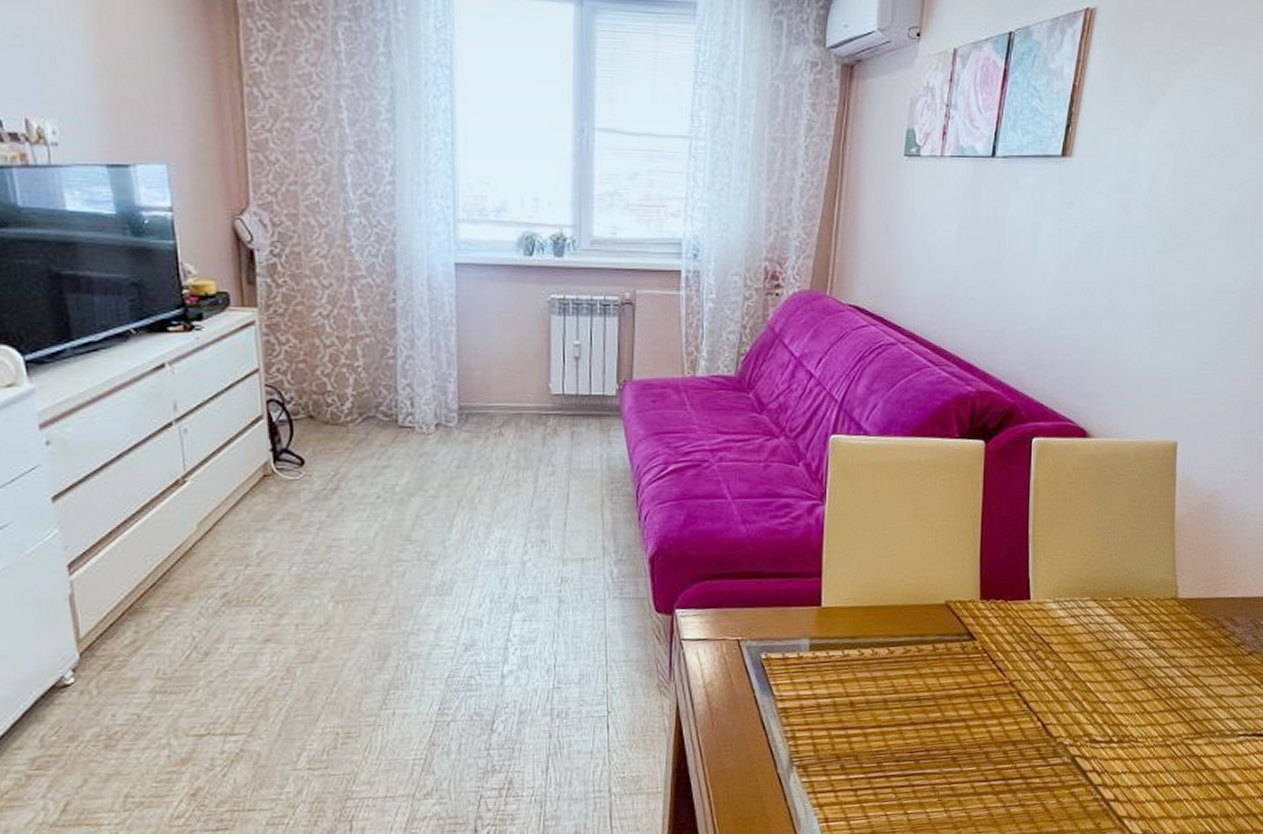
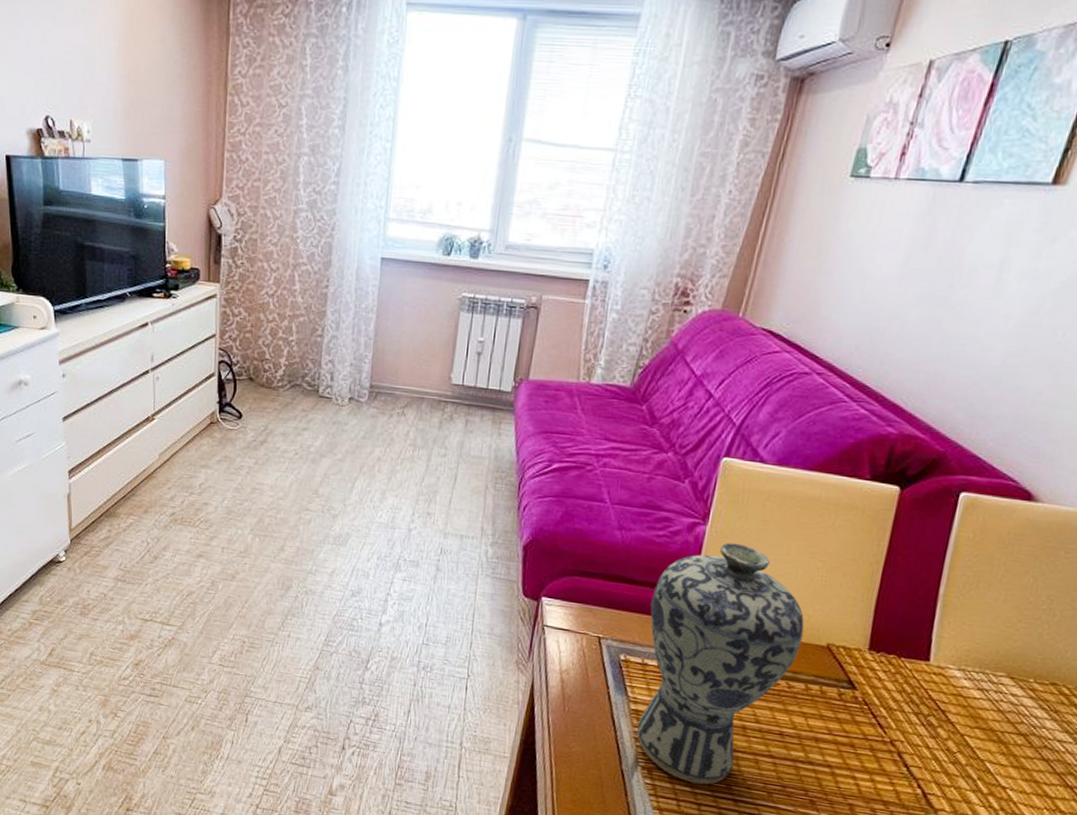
vase: none [783,518,924,770] -> present [637,542,804,785]

